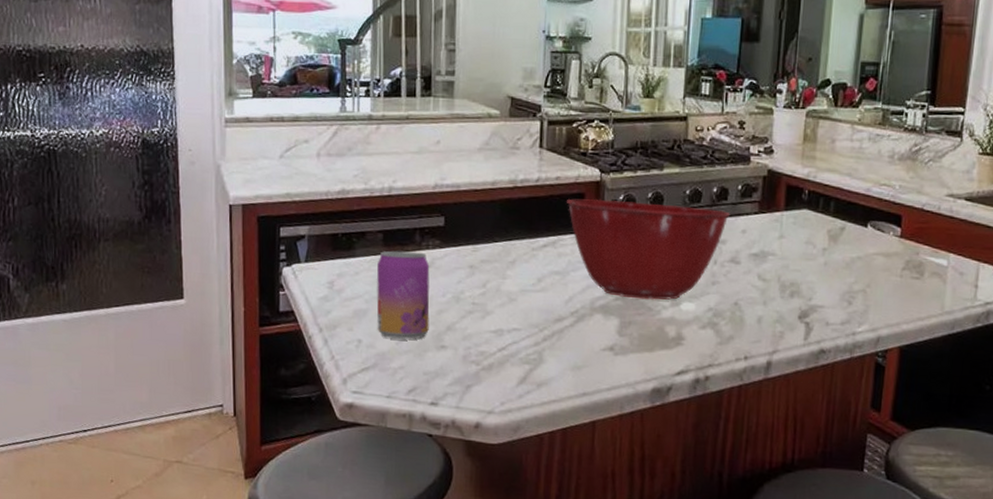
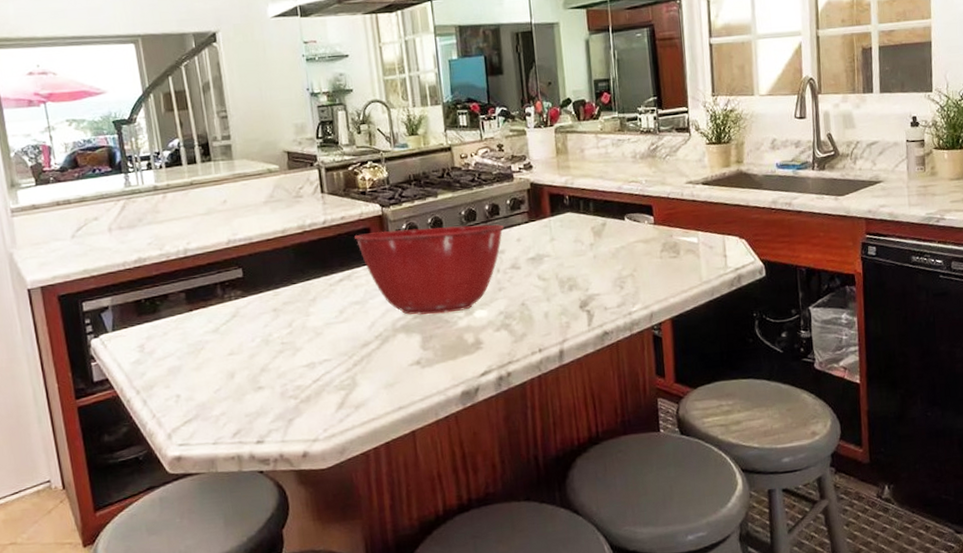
beverage can: present [377,250,430,340] -> none [184,304,244,389]

